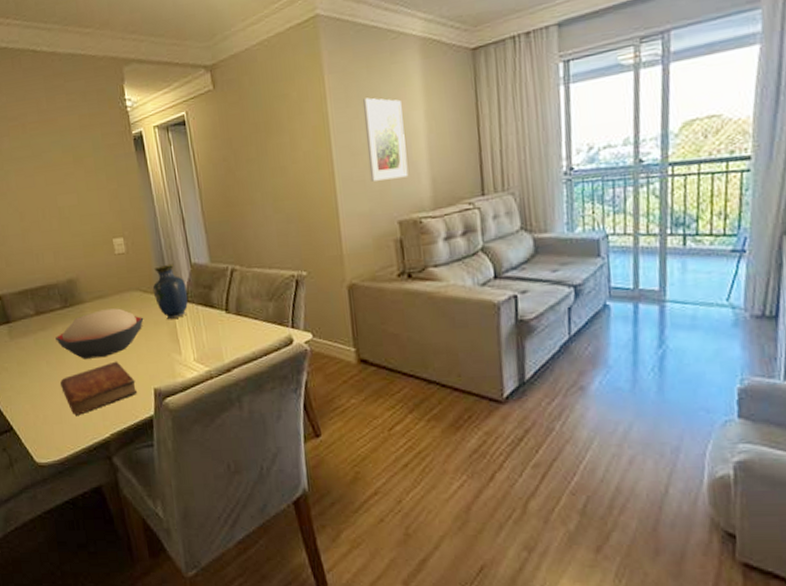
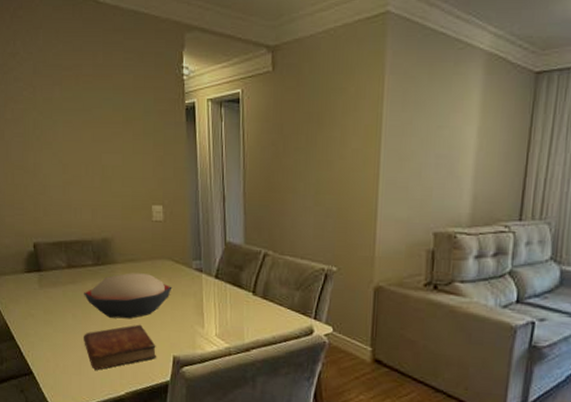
vase: present [152,263,188,320] -> none [185,238,219,294]
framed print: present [362,98,409,182] -> none [413,105,457,191]

